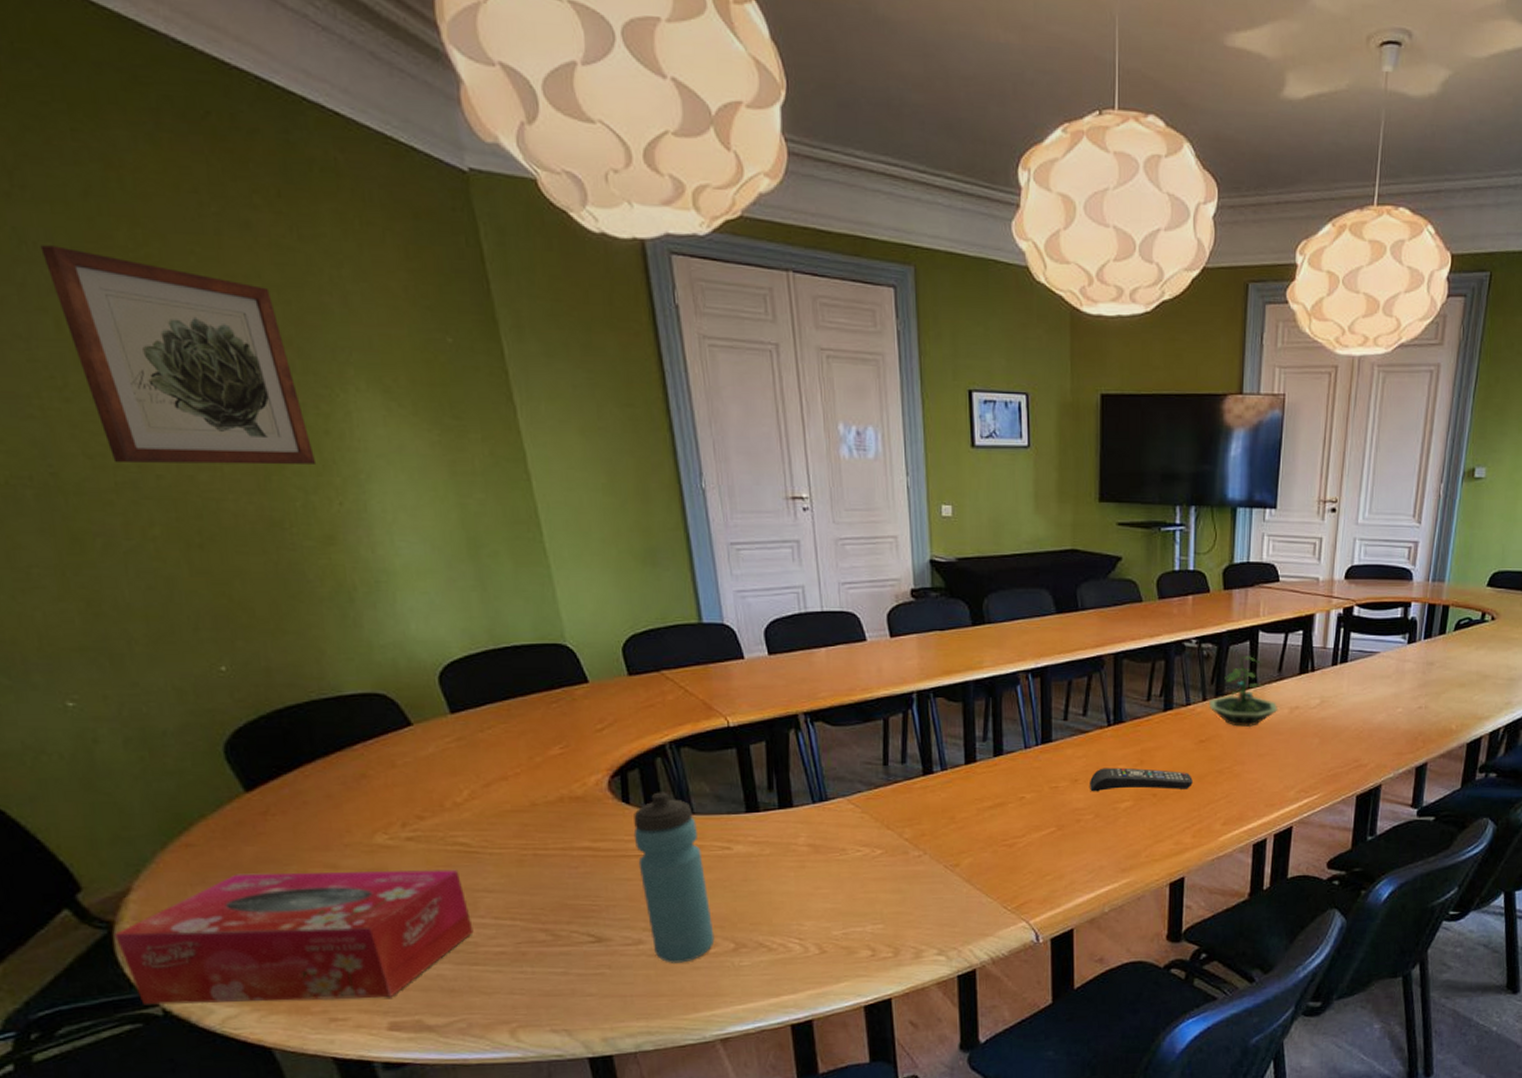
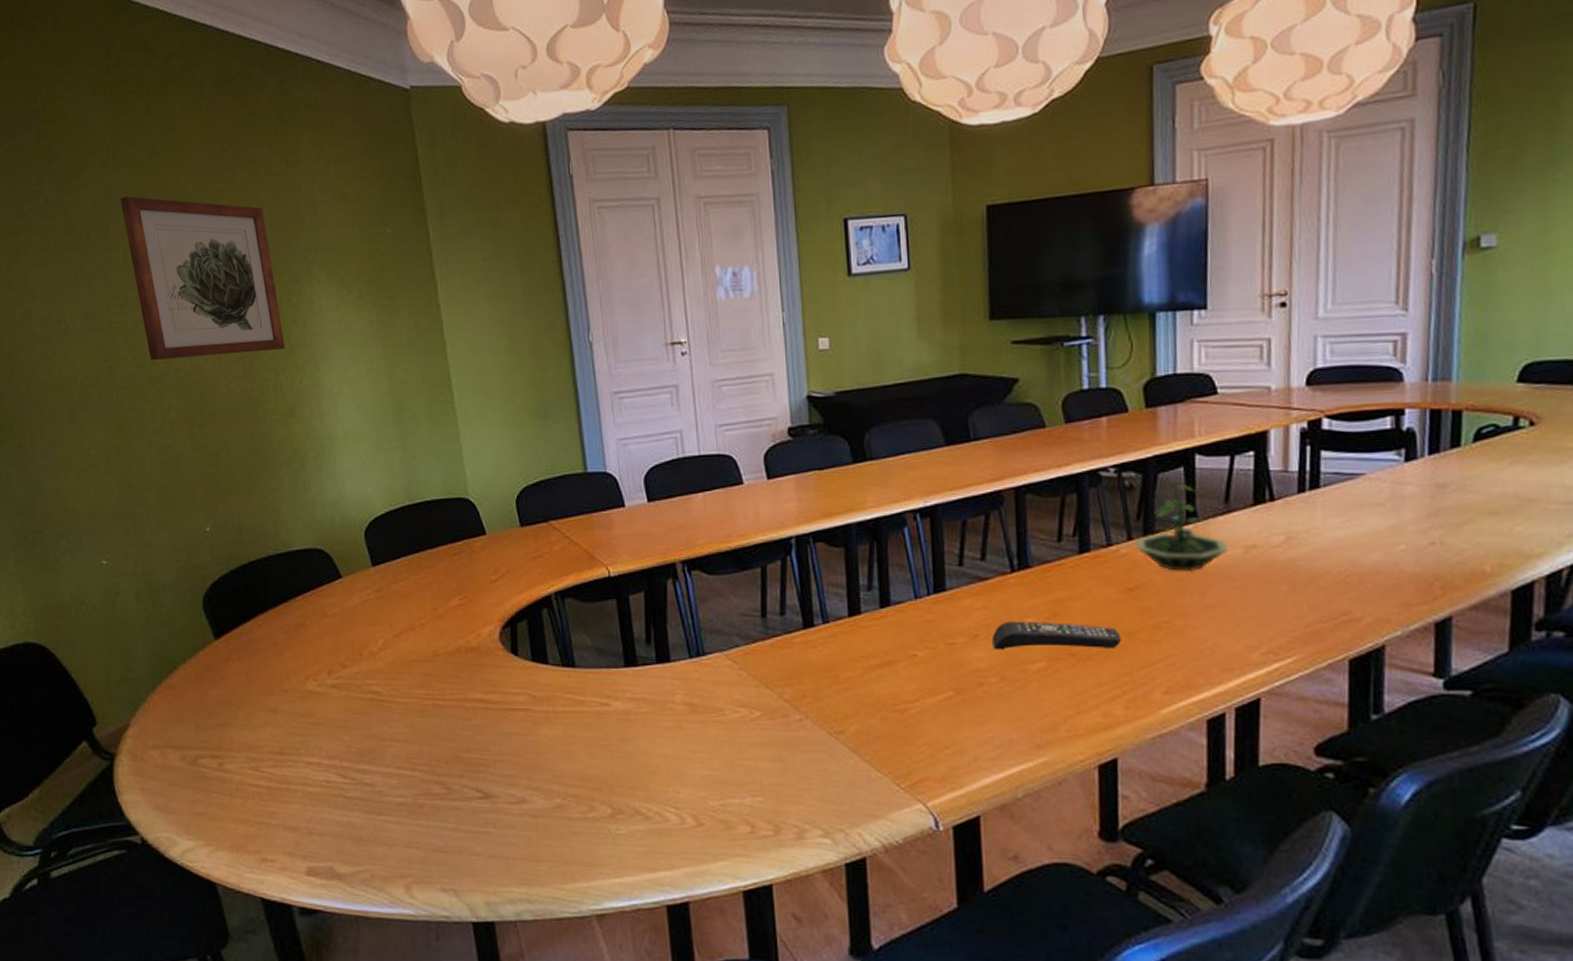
tissue box: present [113,869,474,1005] -> none [114,714,380,841]
water bottle: present [633,792,715,963] -> none [520,644,593,826]

